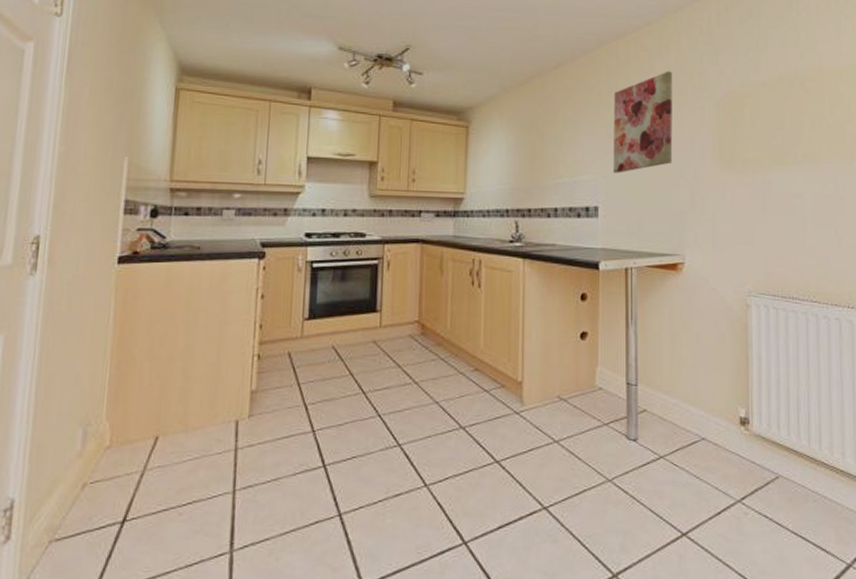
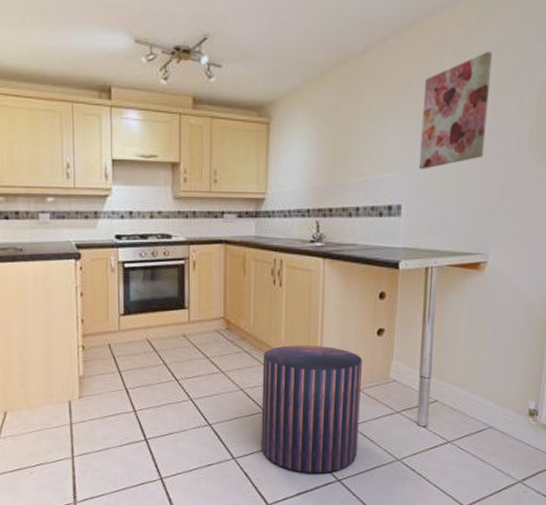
stool: none [457,350,566,500] -> present [261,344,362,473]

